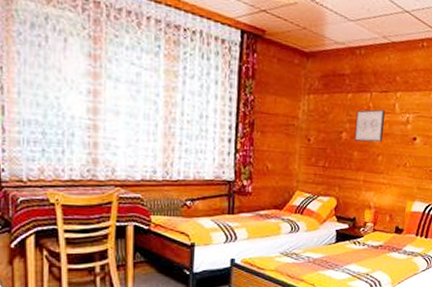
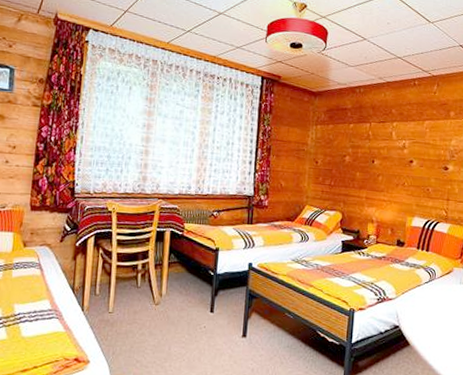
wall art: present [354,109,386,142] -> none [356,137,384,165]

